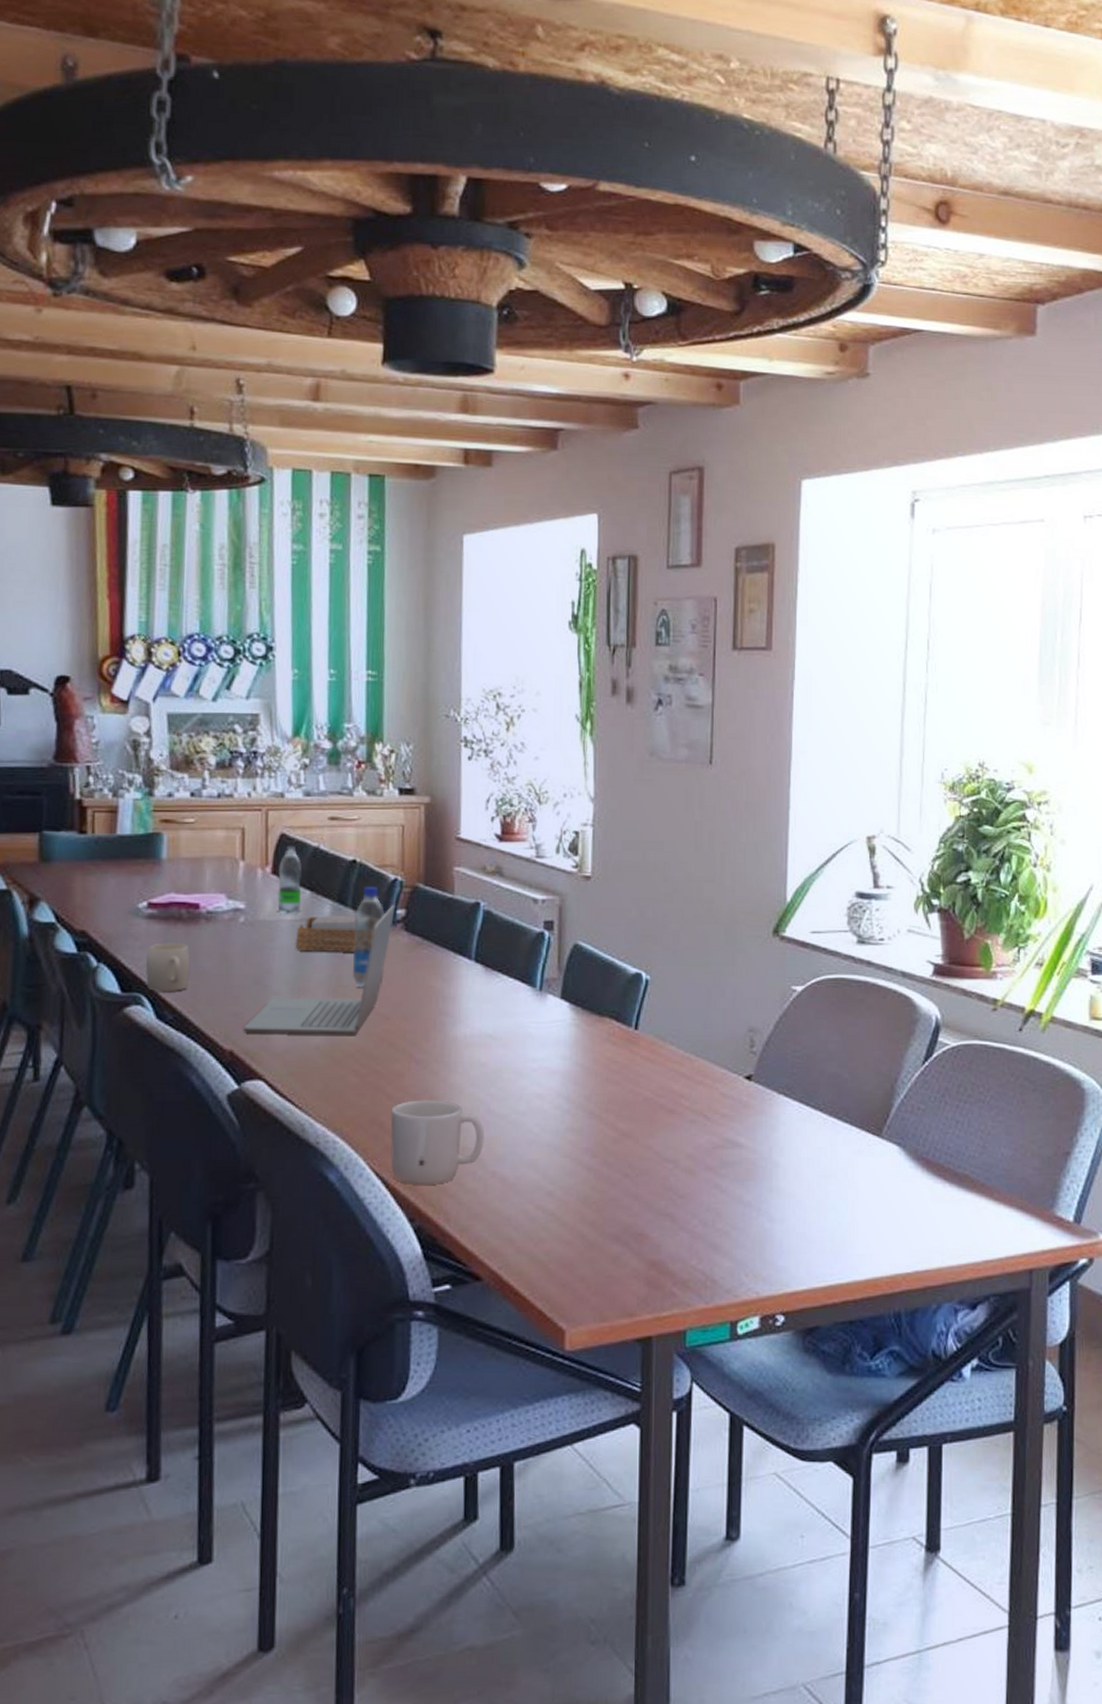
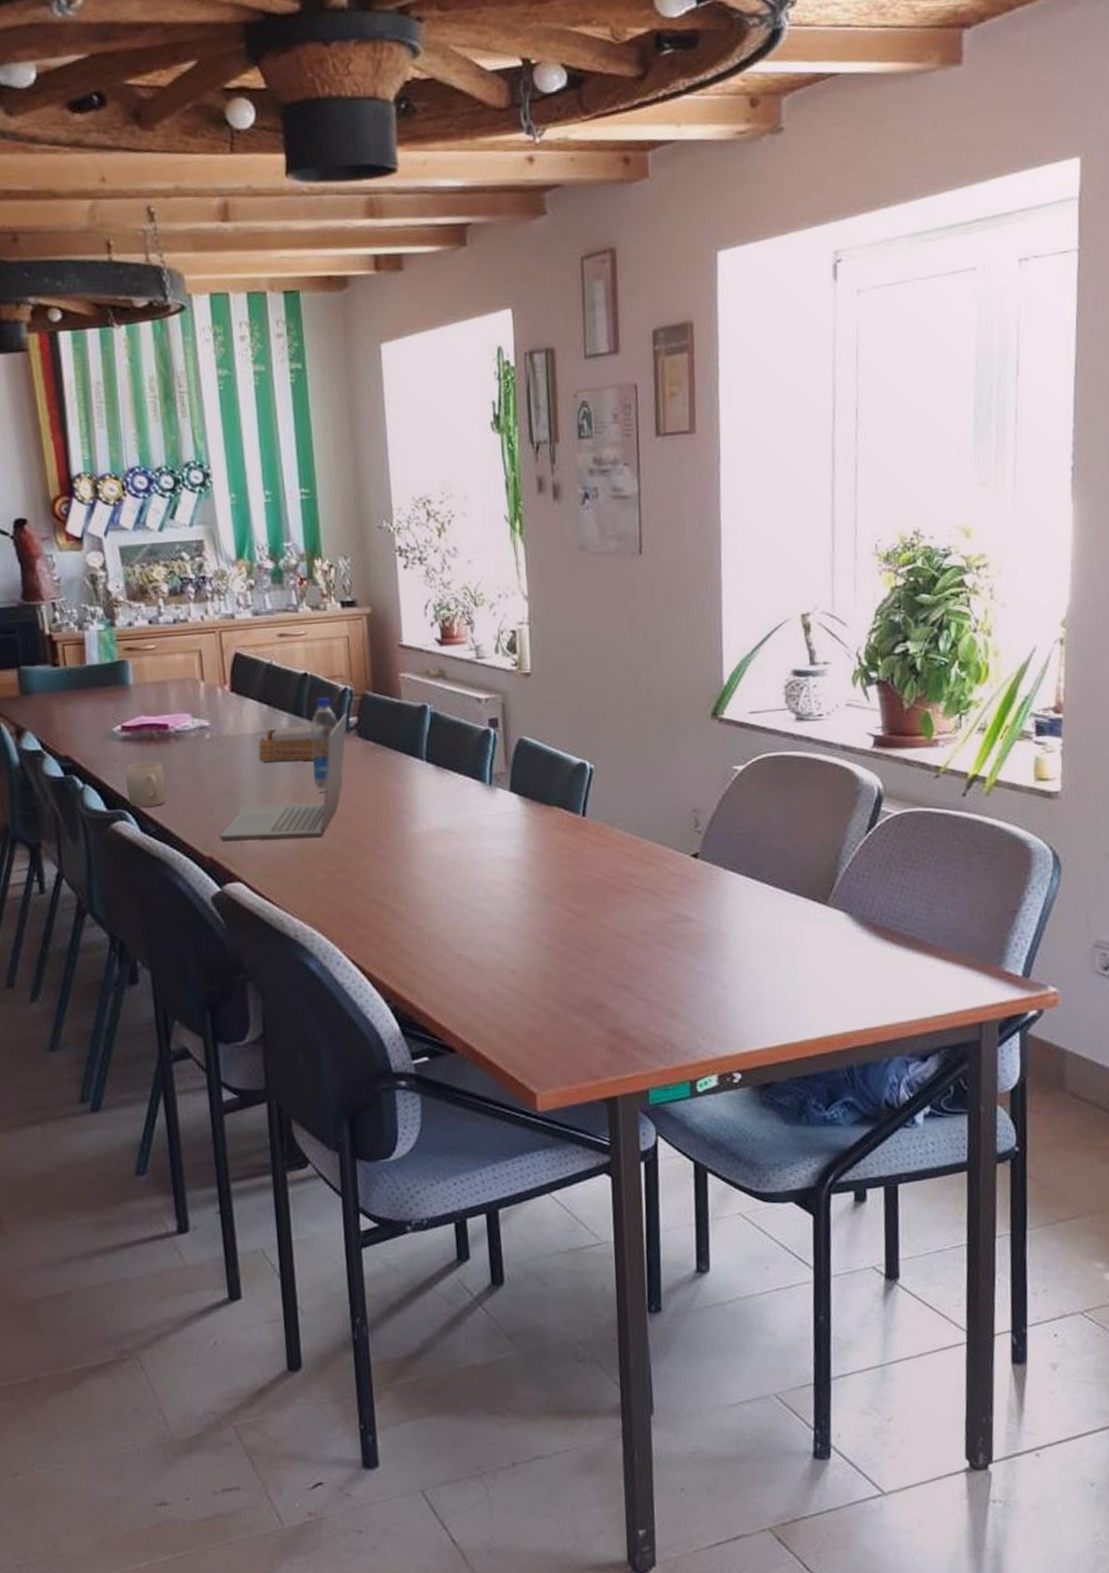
bottle: present [277,845,302,915] -> none [236,663,261,730]
mug: present [390,1100,484,1185] -> none [360,892,449,970]

